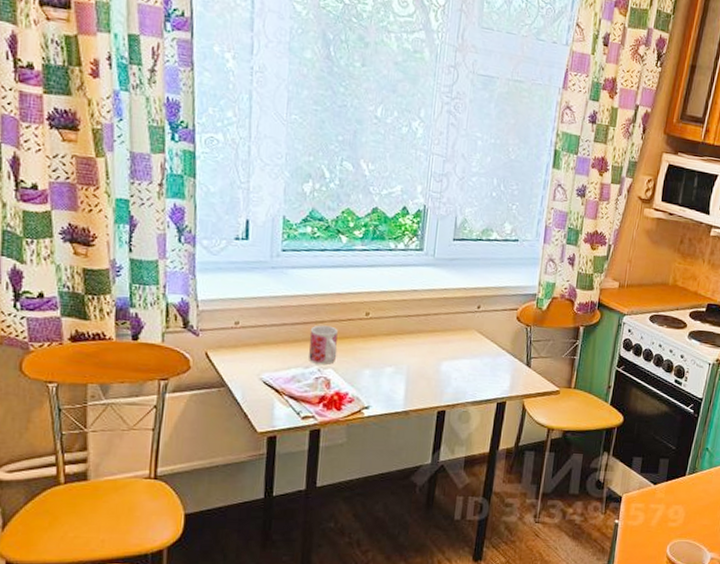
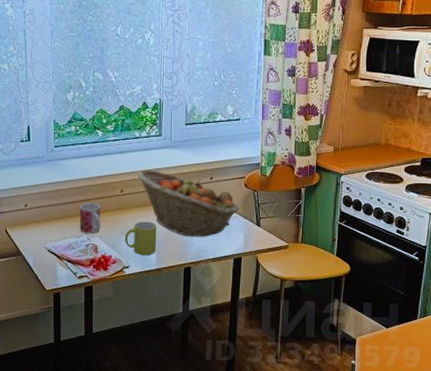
mug: none [365,353,408,395] -> present [124,221,157,256]
fruit basket: none [387,289,509,376] -> present [136,169,239,237]

